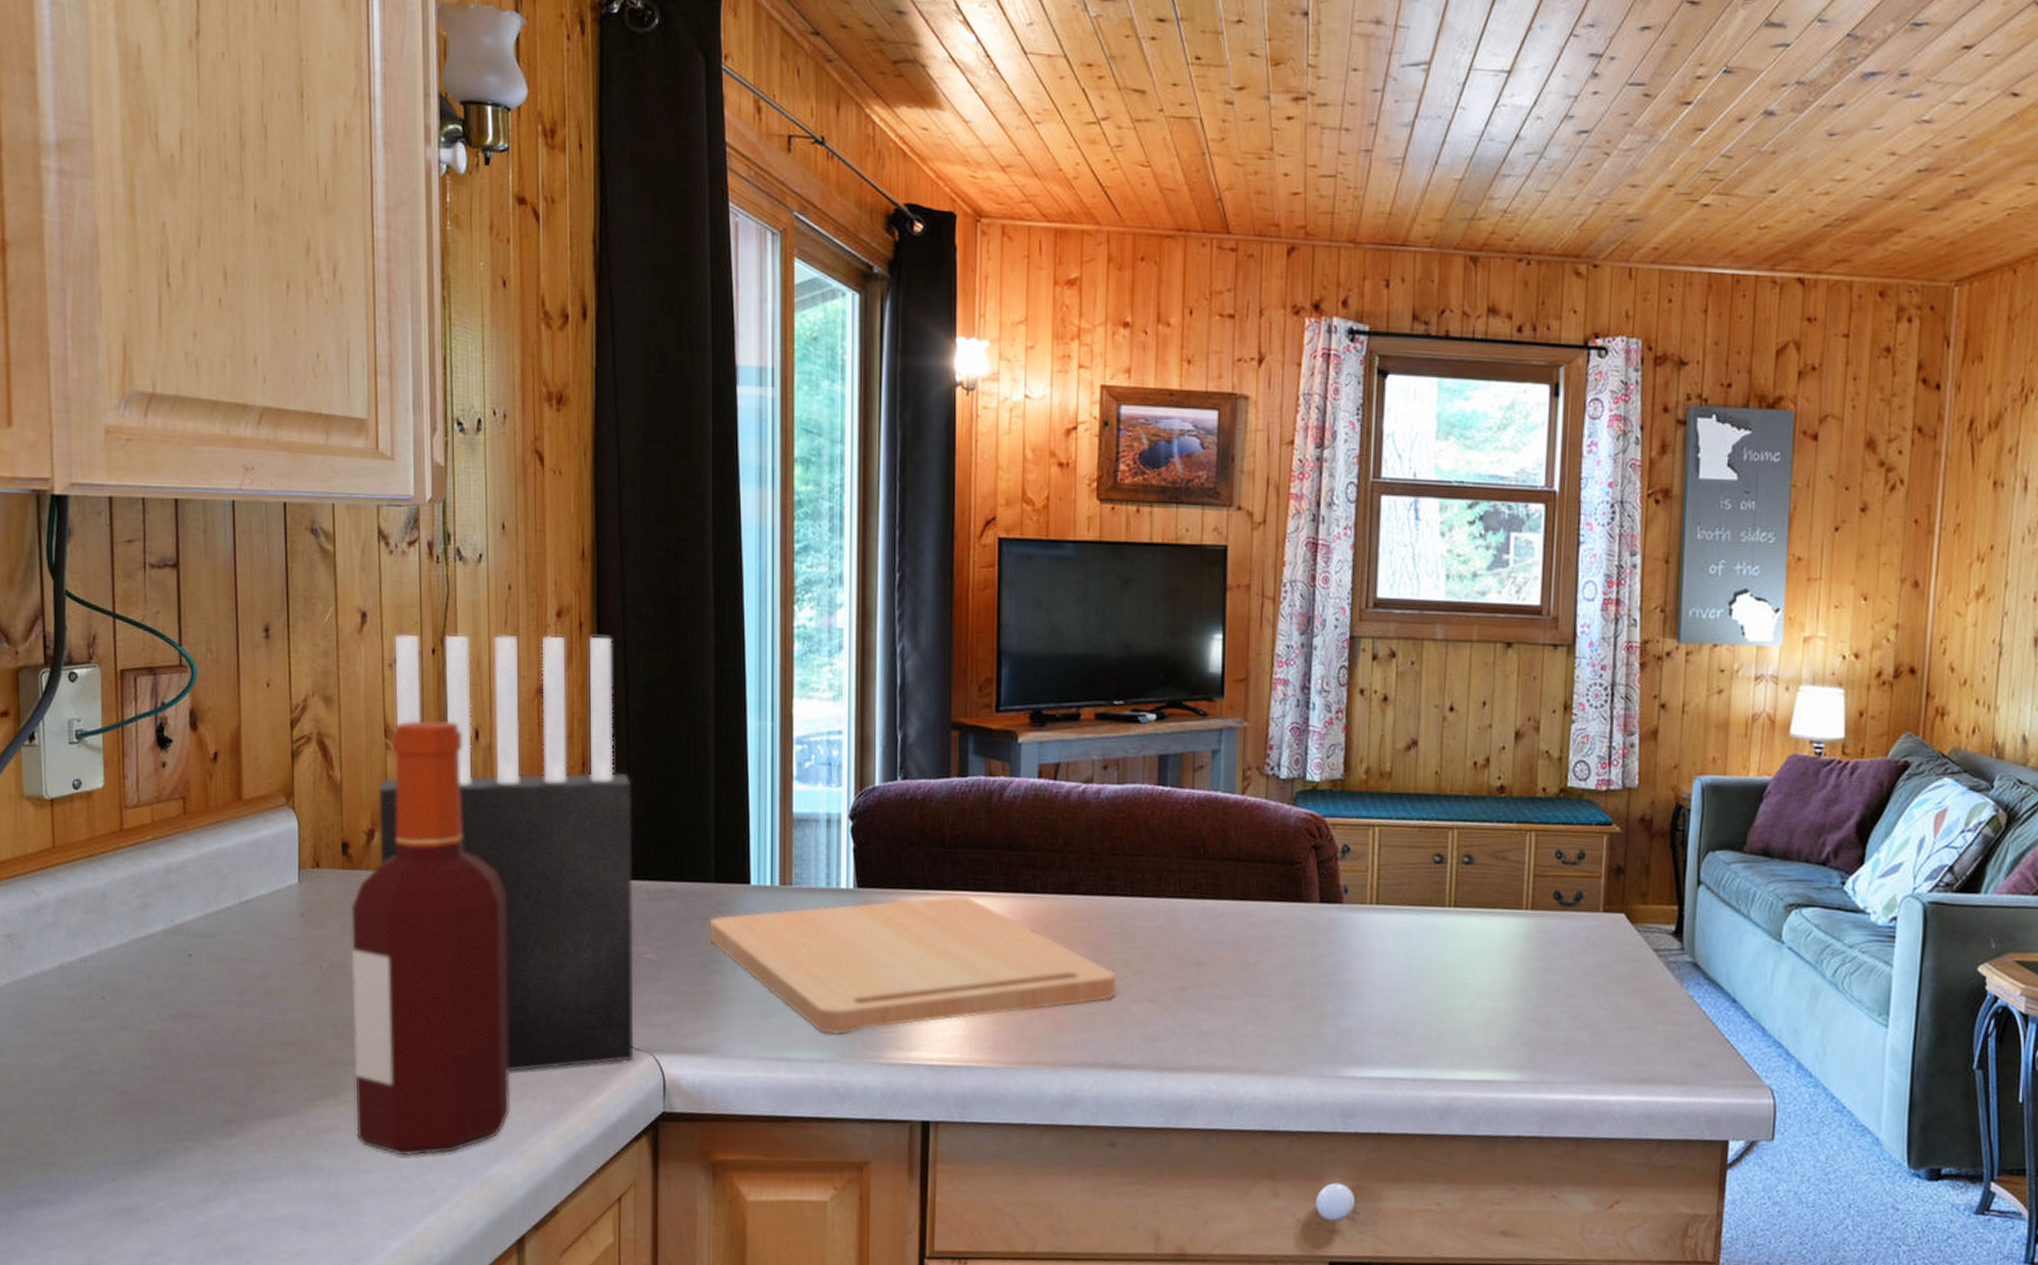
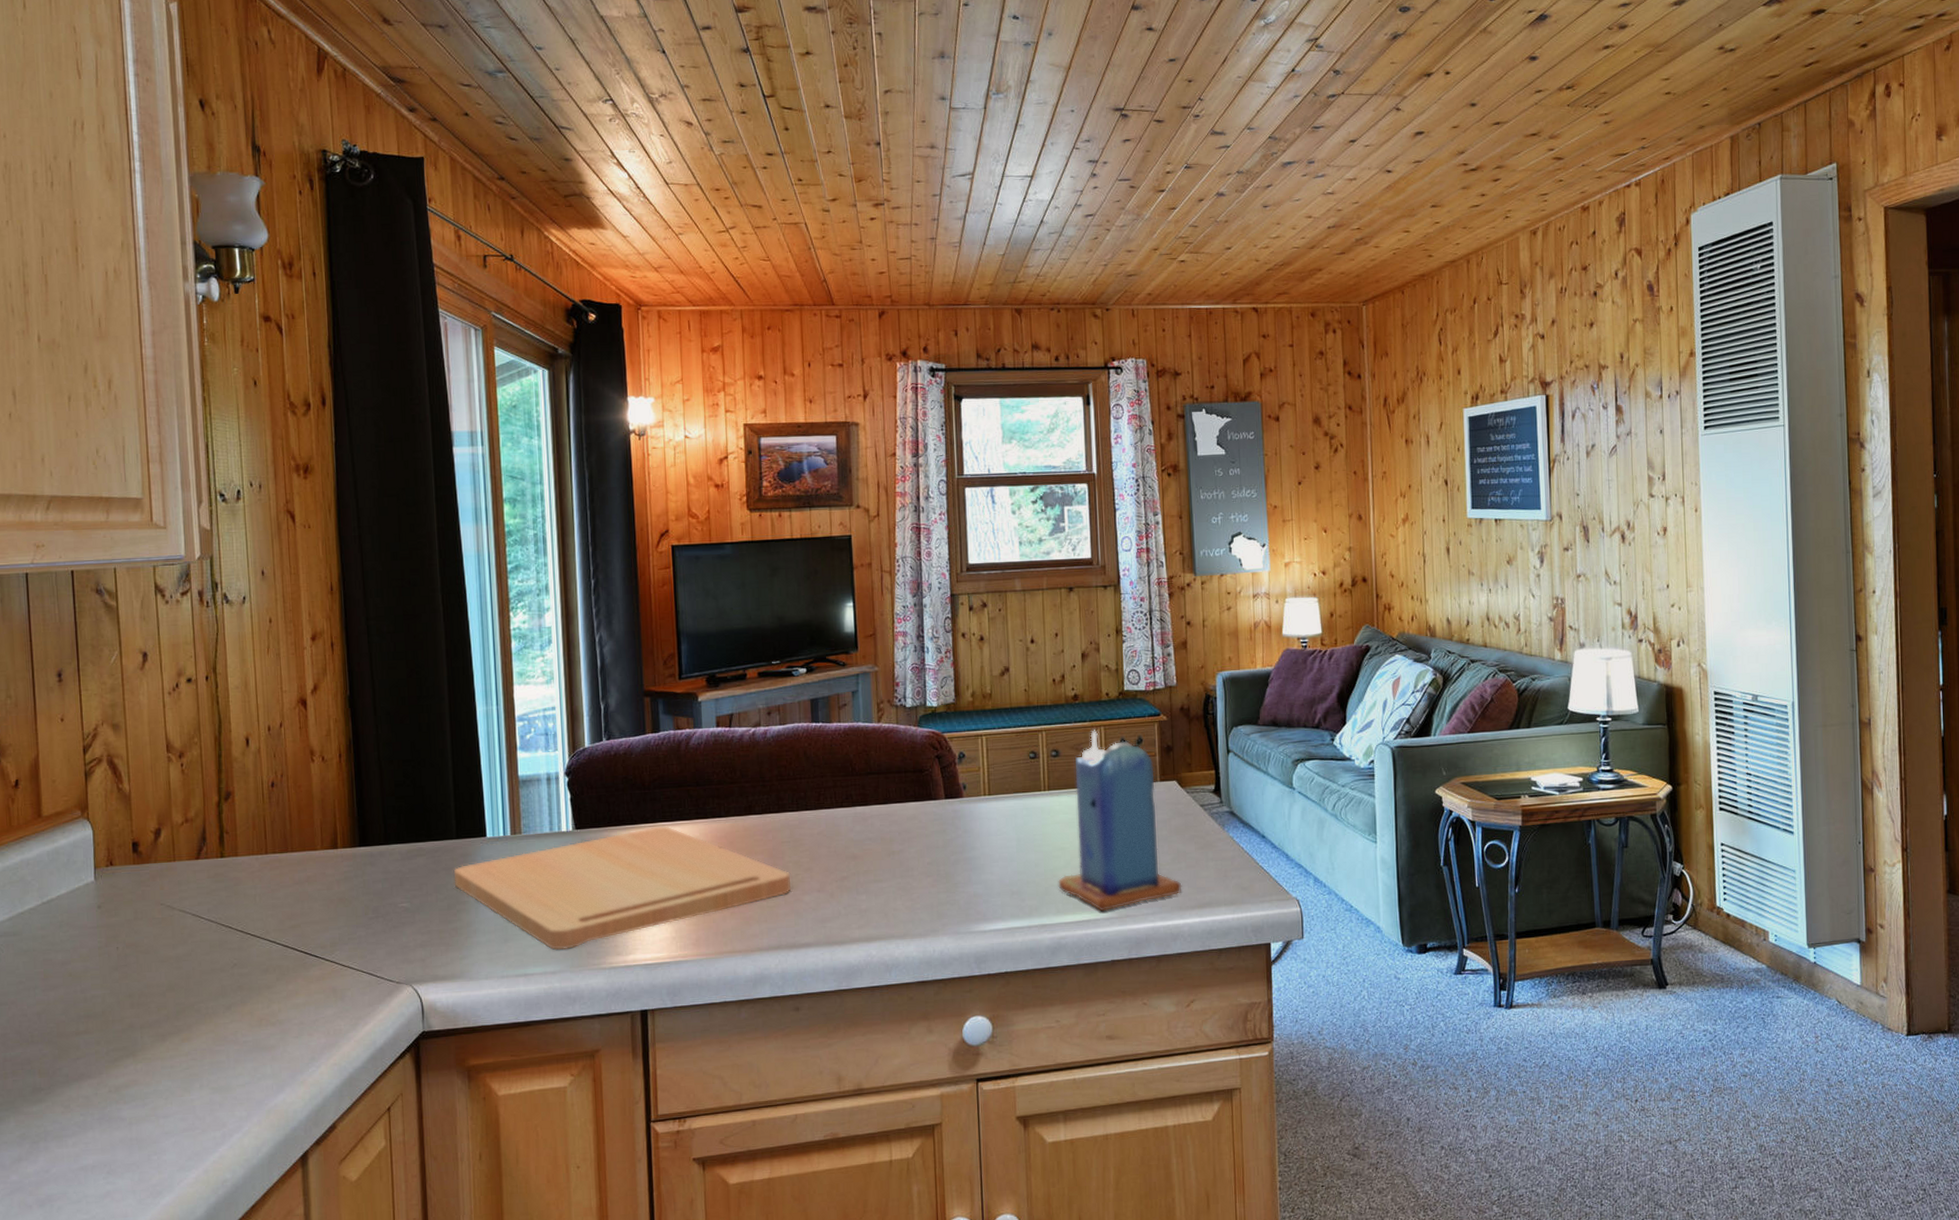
bottle: present [351,719,510,1156] -> none [142,732,290,1099]
knife block: present [379,634,634,1072] -> none [163,652,396,1015]
candle: none [1456,834,1619,1072] -> present [1058,730,1182,912]

